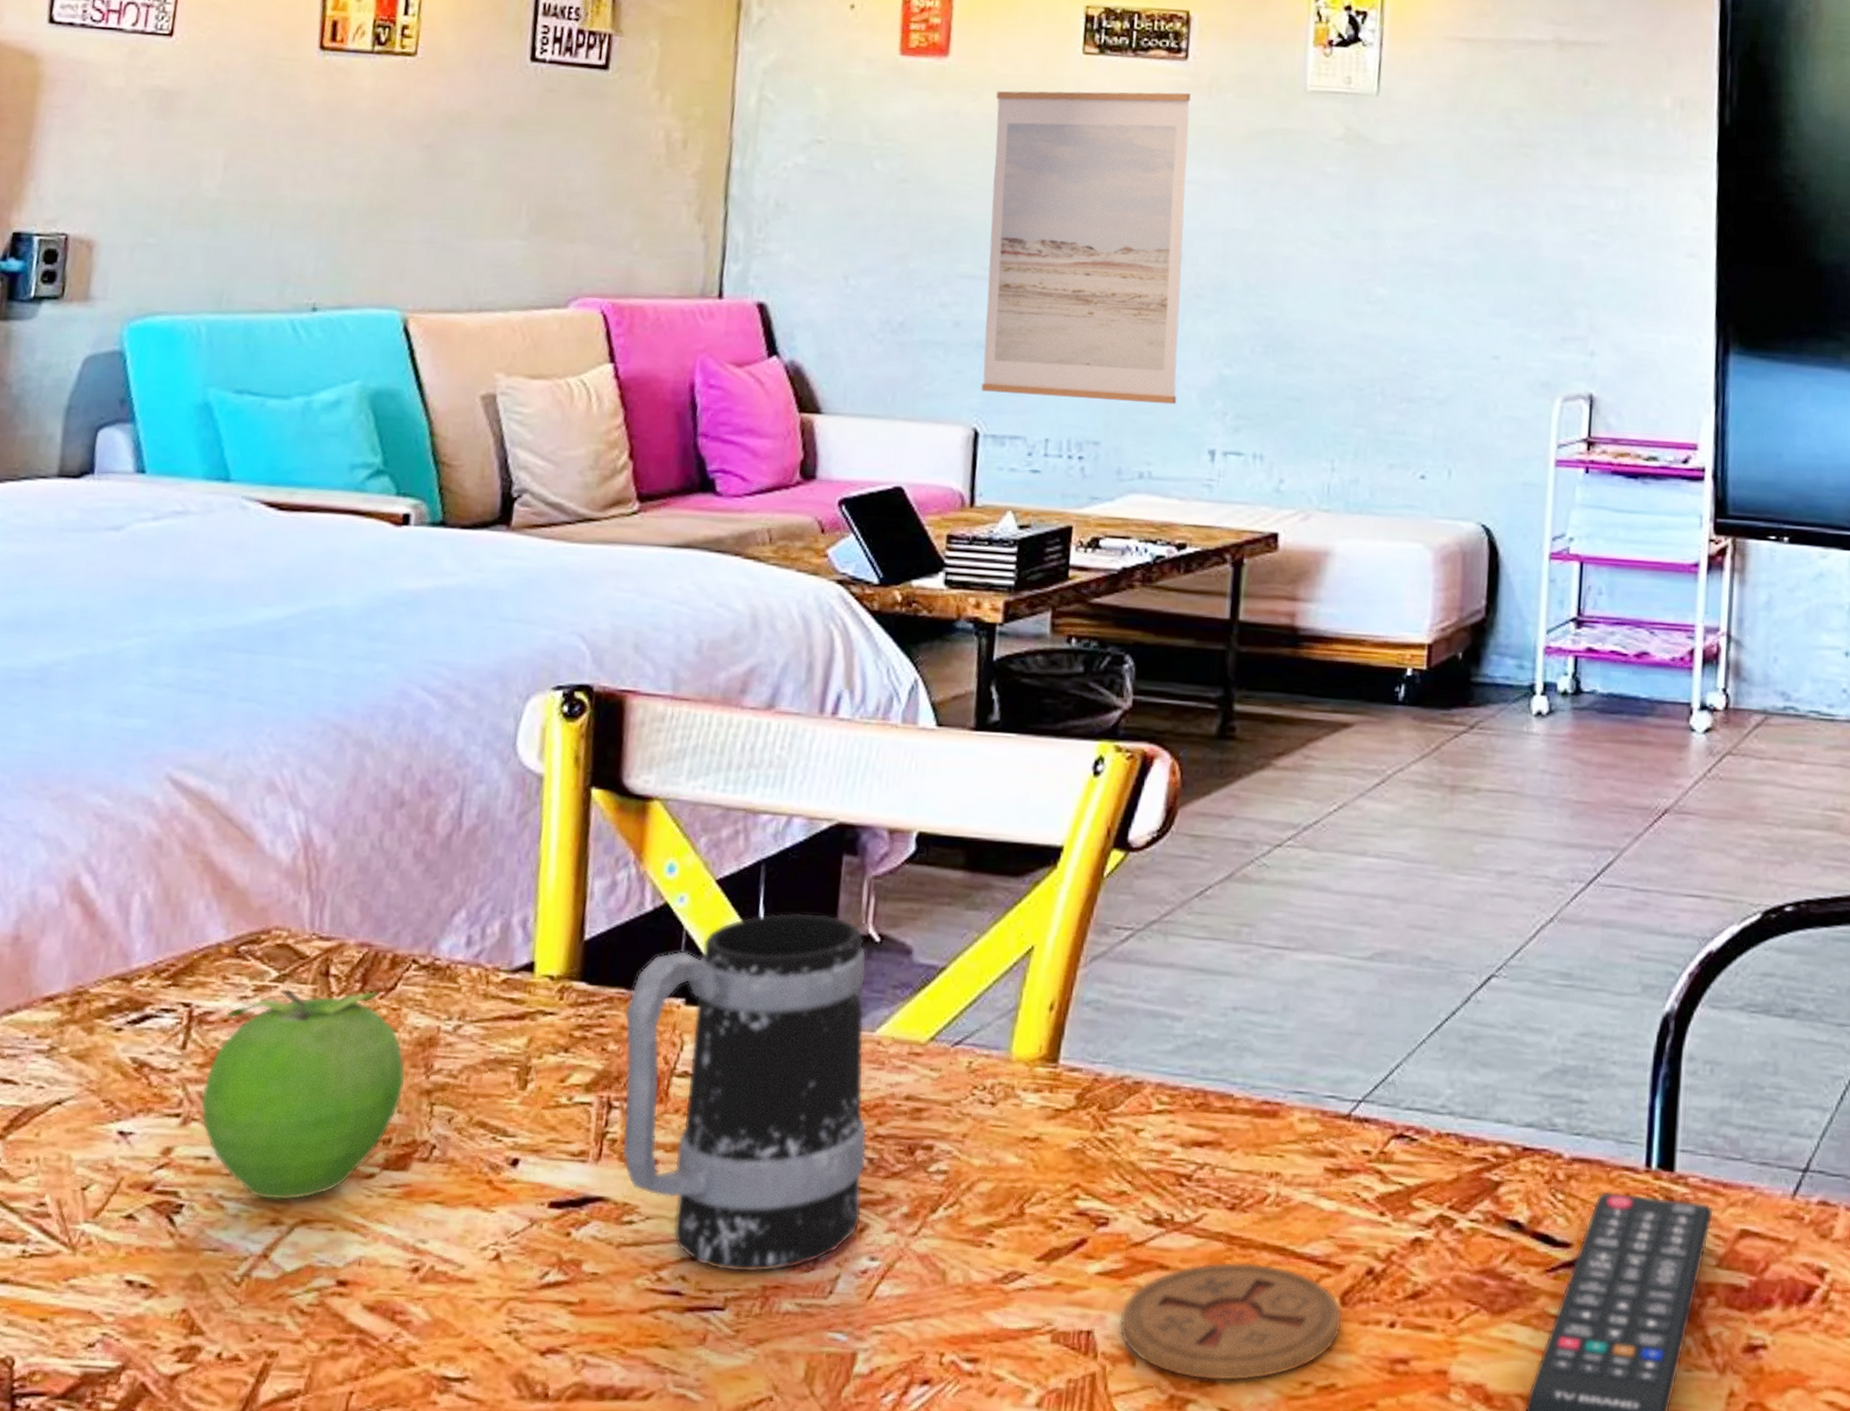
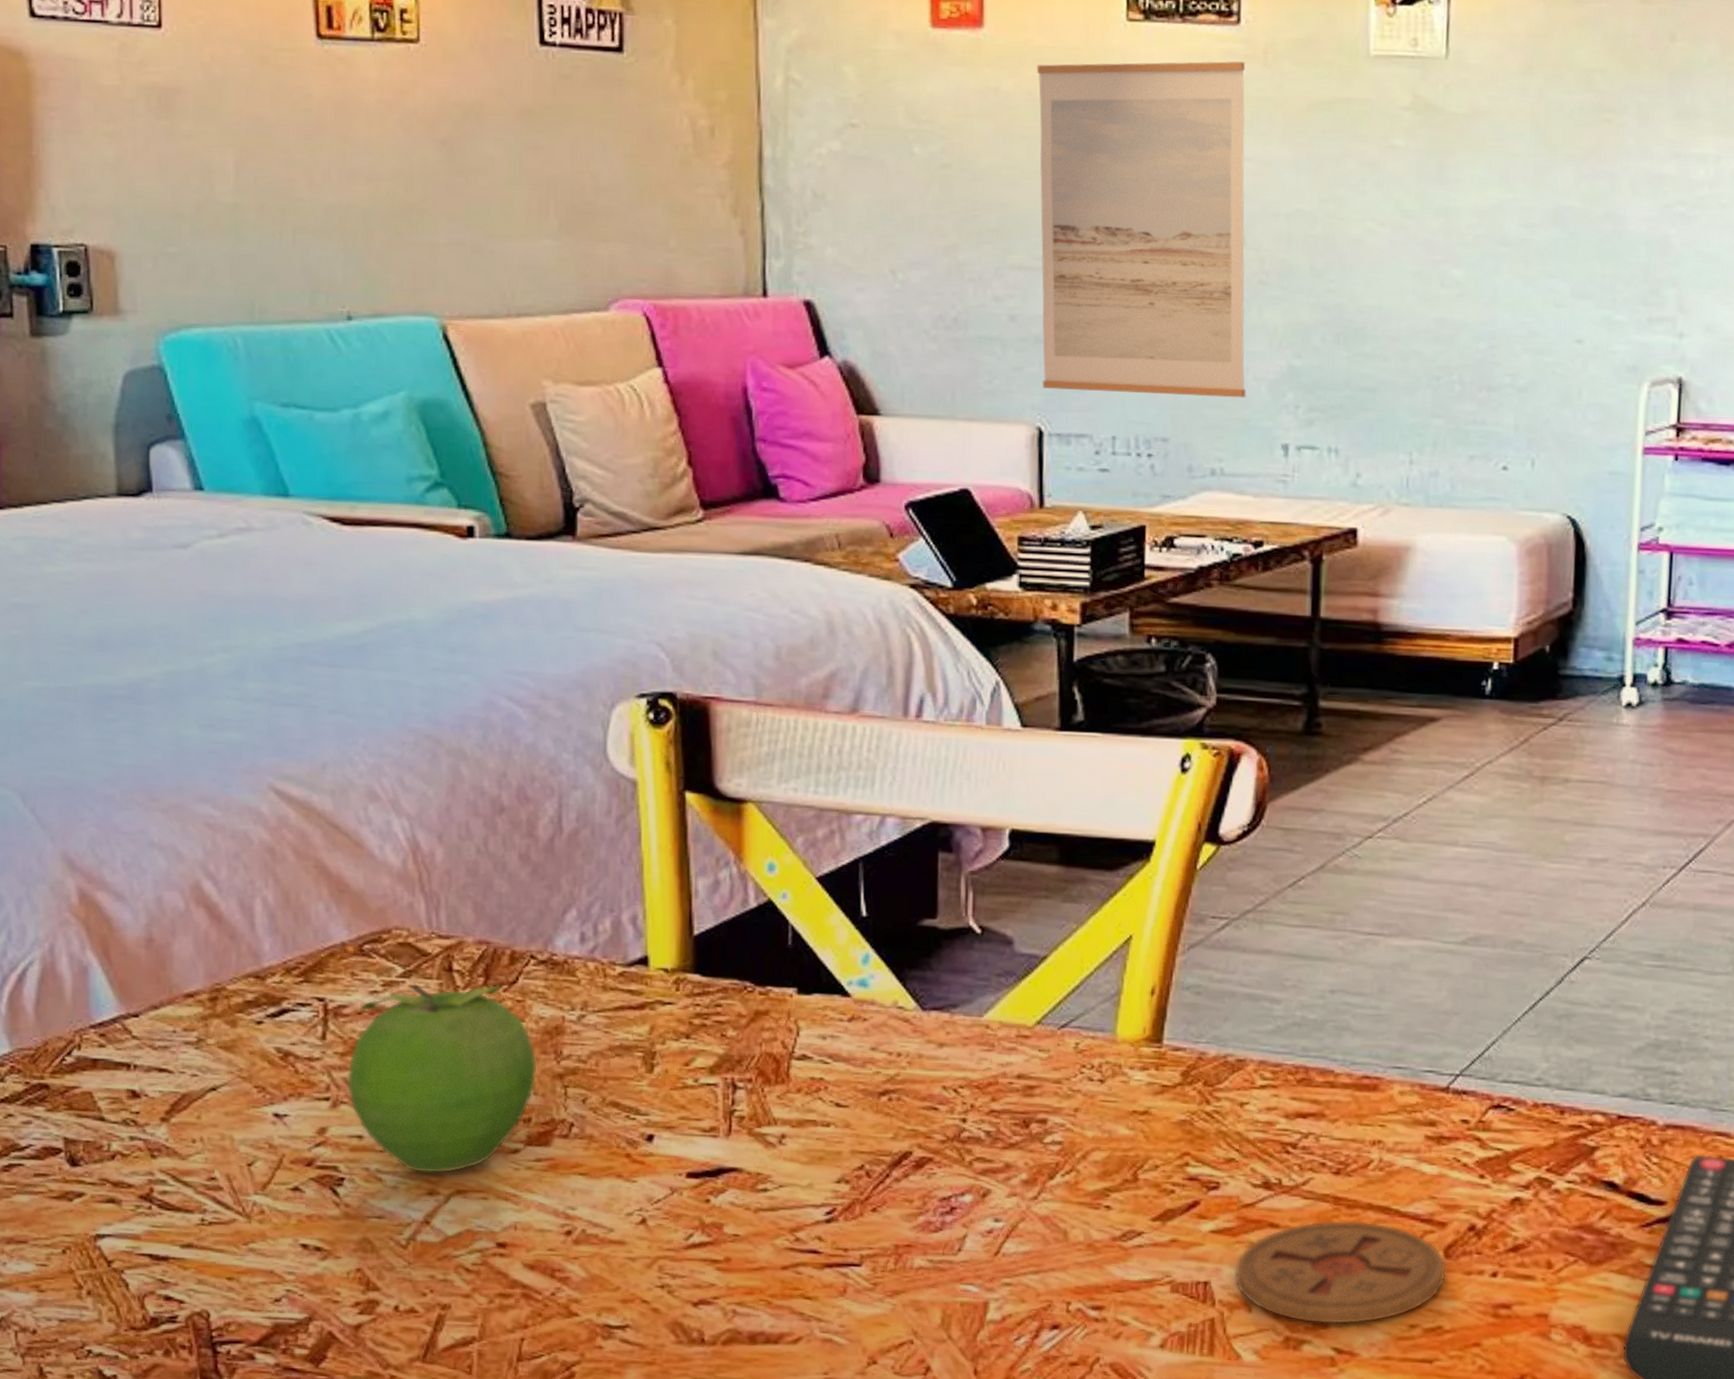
mug: present [622,912,868,1273] -> none [740,907,984,1233]

